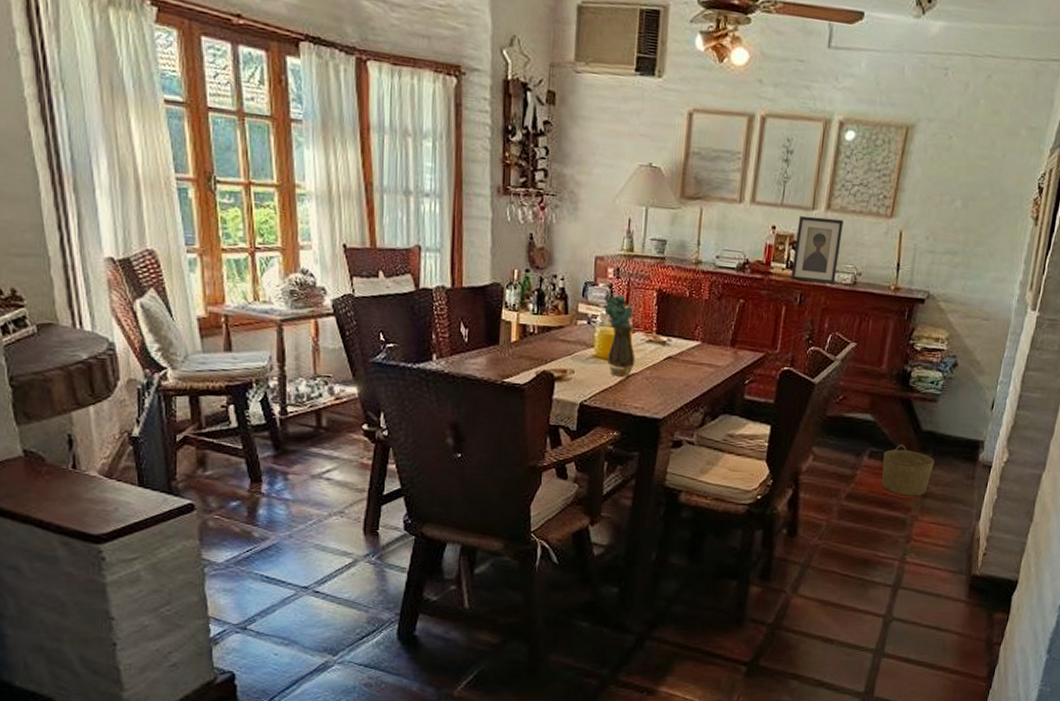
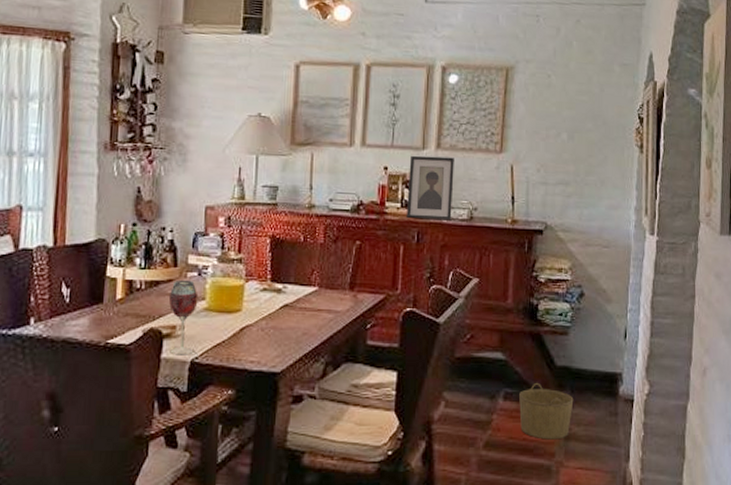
wineglass: none [560,326,588,398] -> present [169,279,199,355]
vase: present [603,290,636,377] -> none [214,240,250,329]

